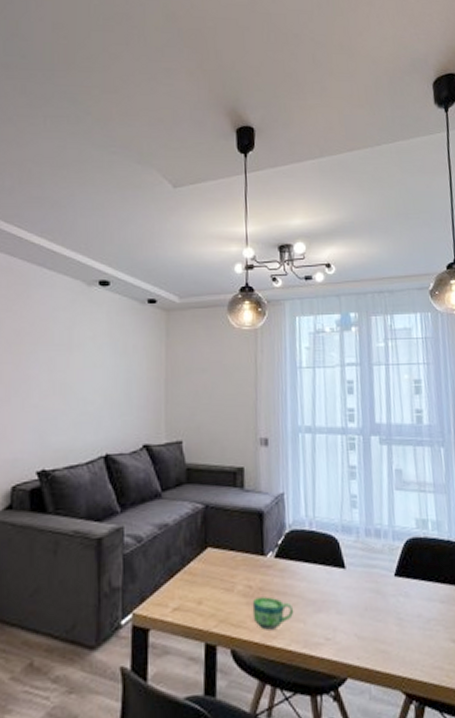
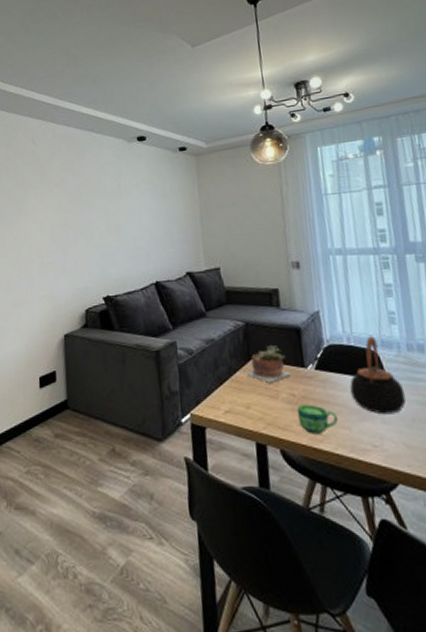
succulent plant: none [201,531,250,574] -> present [246,345,292,383]
teapot: none [308,520,361,605] -> present [350,336,407,415]

